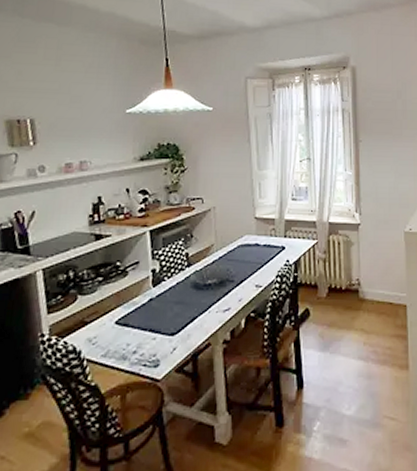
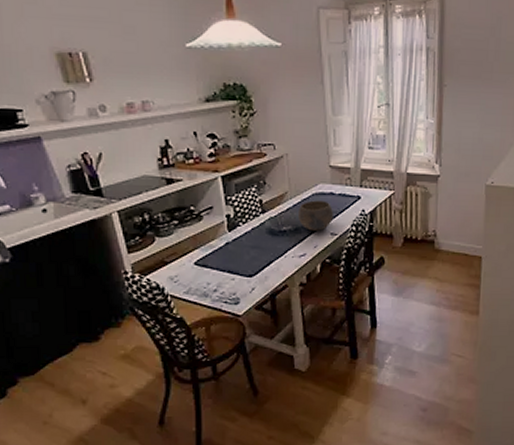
bowl: none [224,252,259,283] -> present [299,200,334,231]

